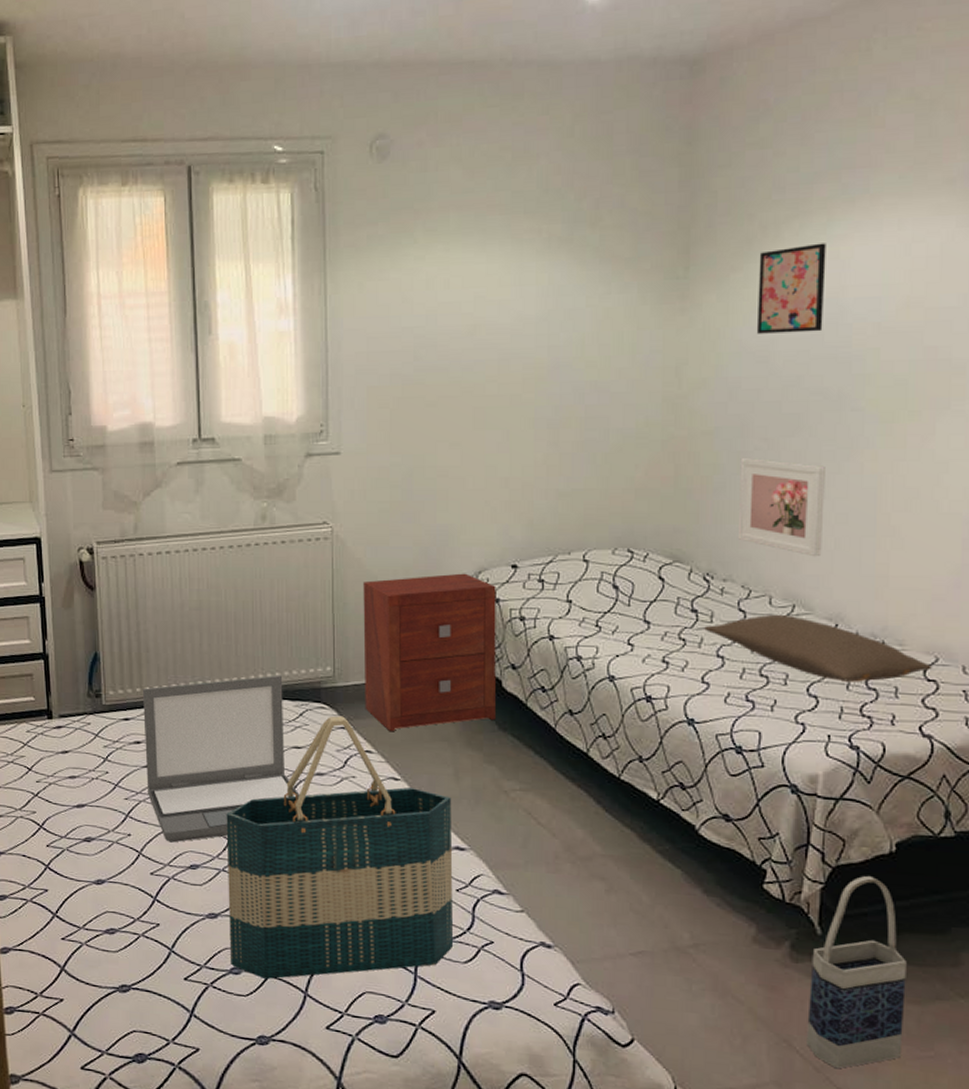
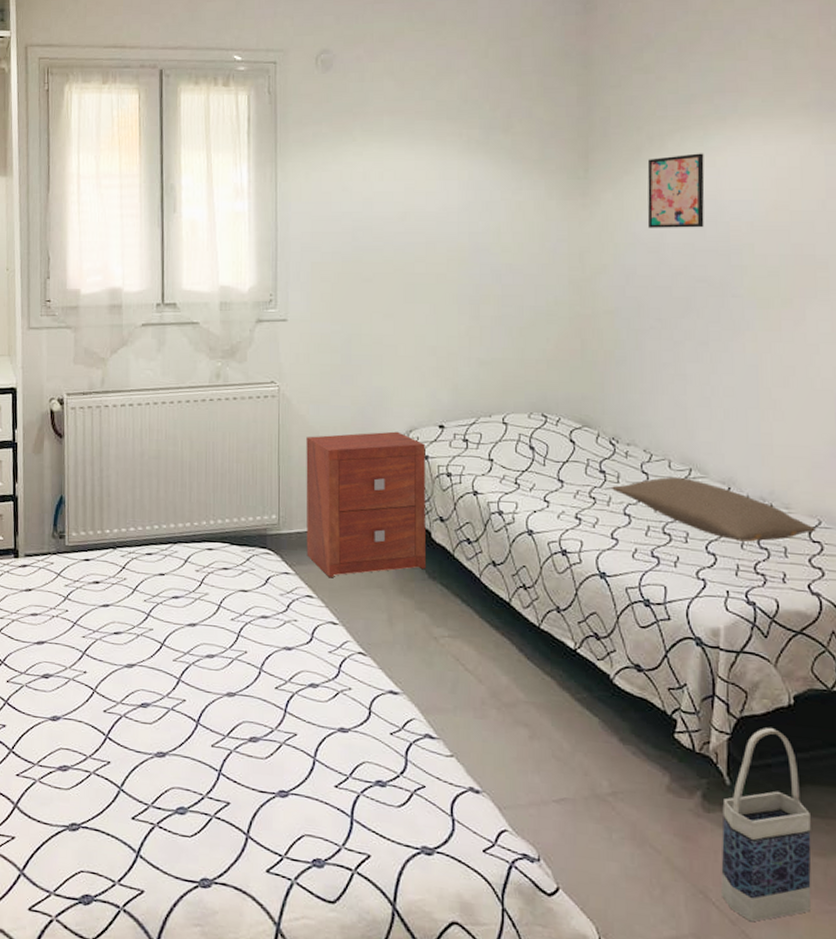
laptop: present [142,675,300,843] -> none [102,521,246,681]
tote bag: present [226,716,454,979] -> none [176,561,388,820]
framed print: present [737,457,825,557] -> none [638,334,713,426]

